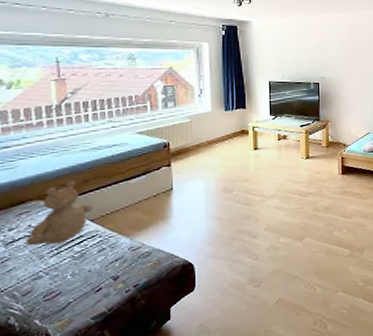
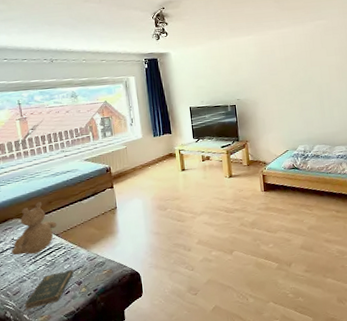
bible: none [36,261,110,314] -> present [24,269,74,310]

